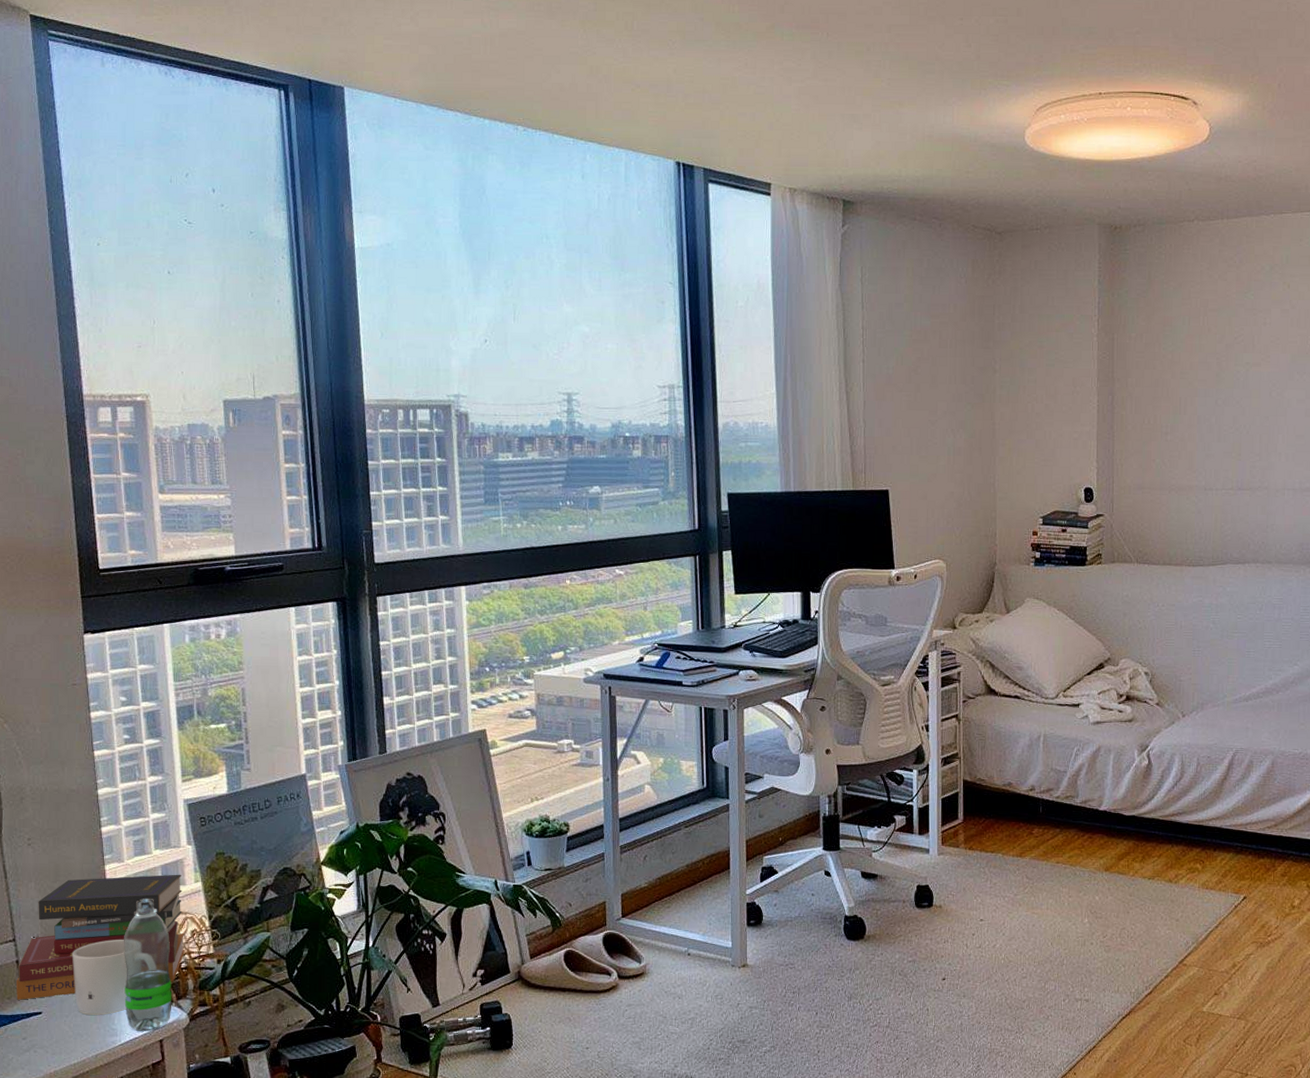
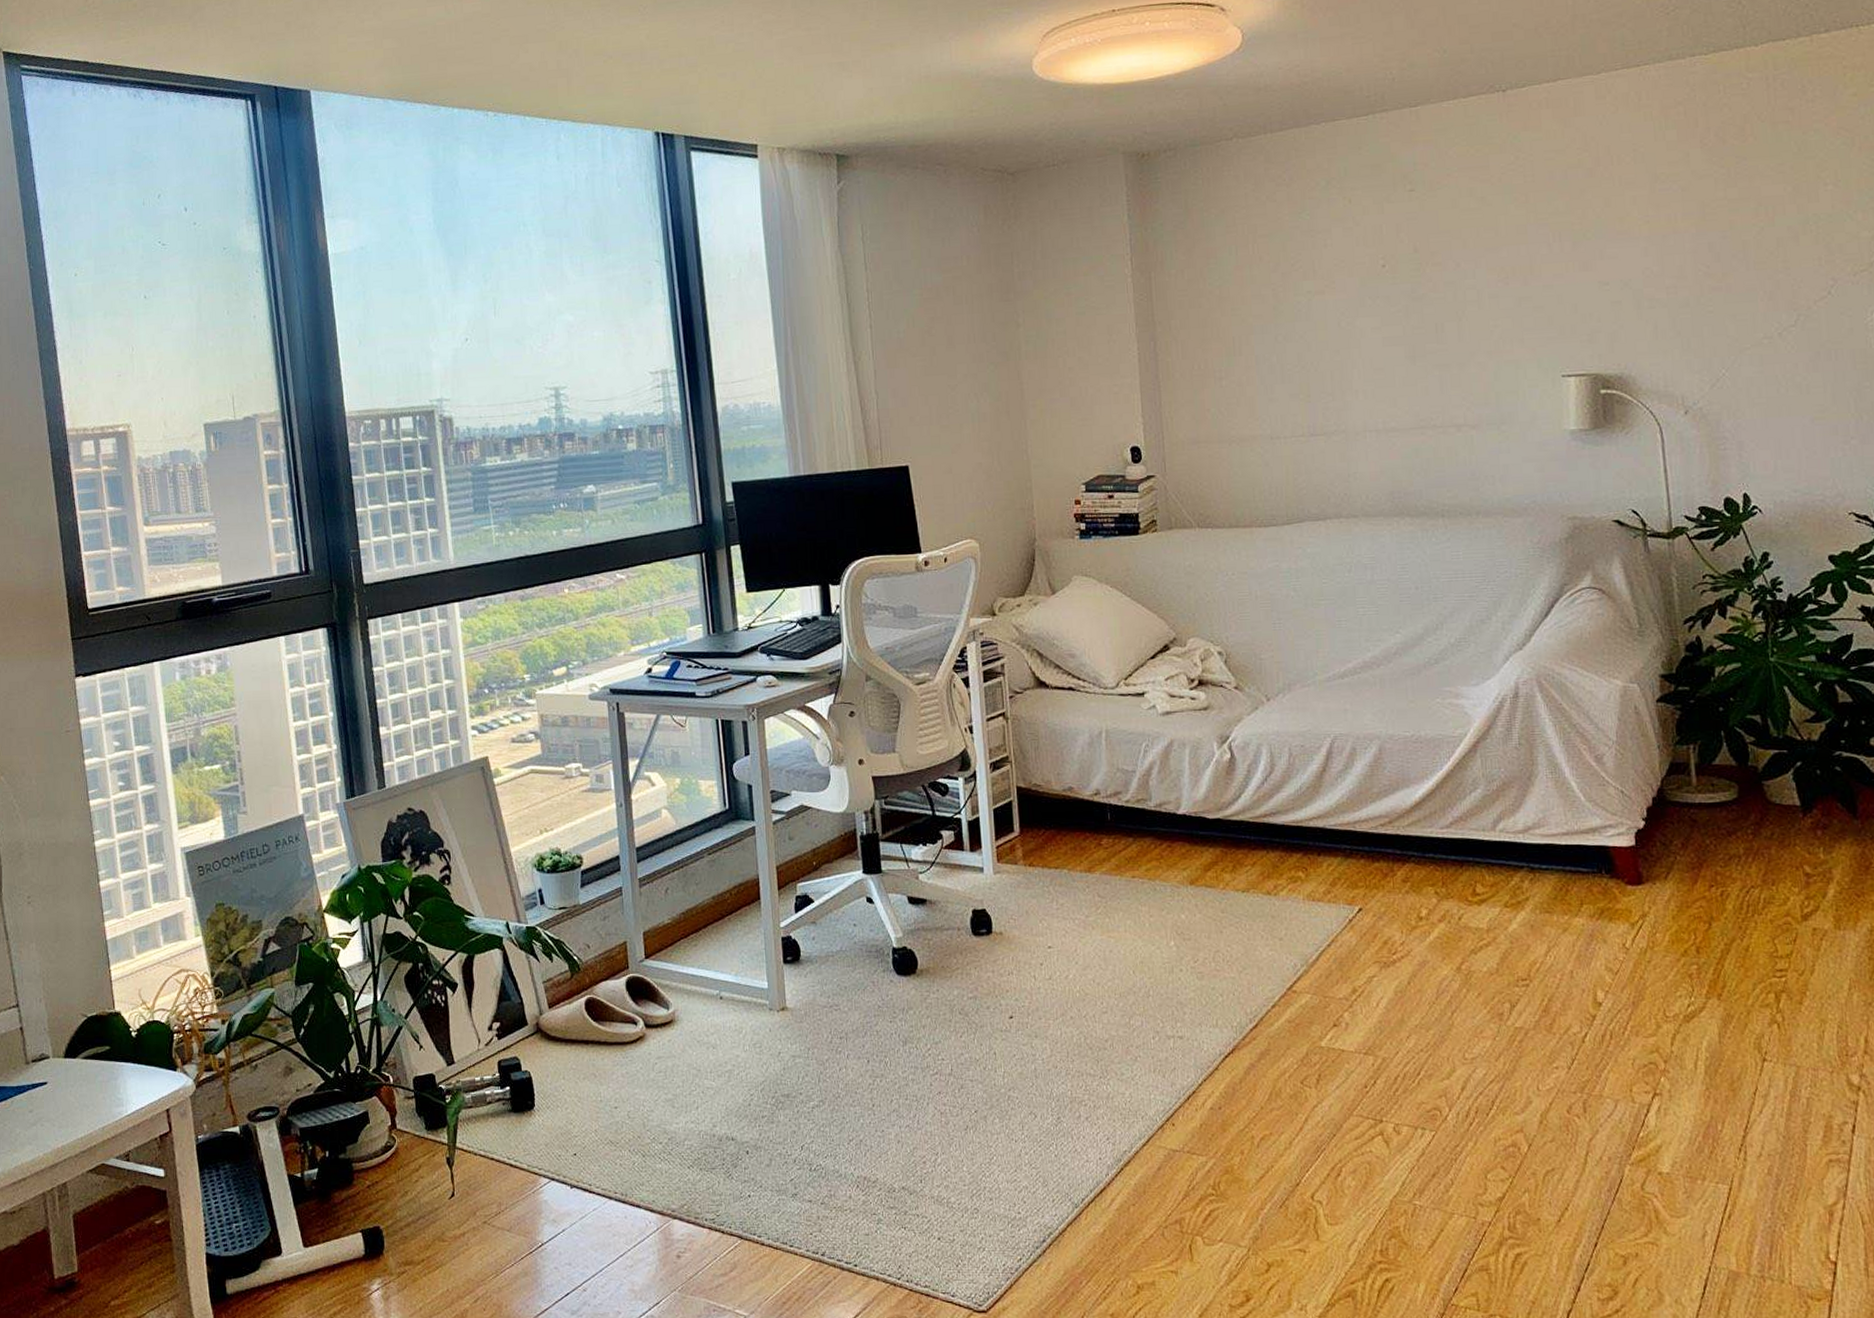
books: present [15,874,185,1000] -> none [20,928,188,1070]
mug: present [71,939,127,1016] -> none [74,1000,132,1085]
bottle: present [123,898,172,1031] -> none [125,955,178,1100]

